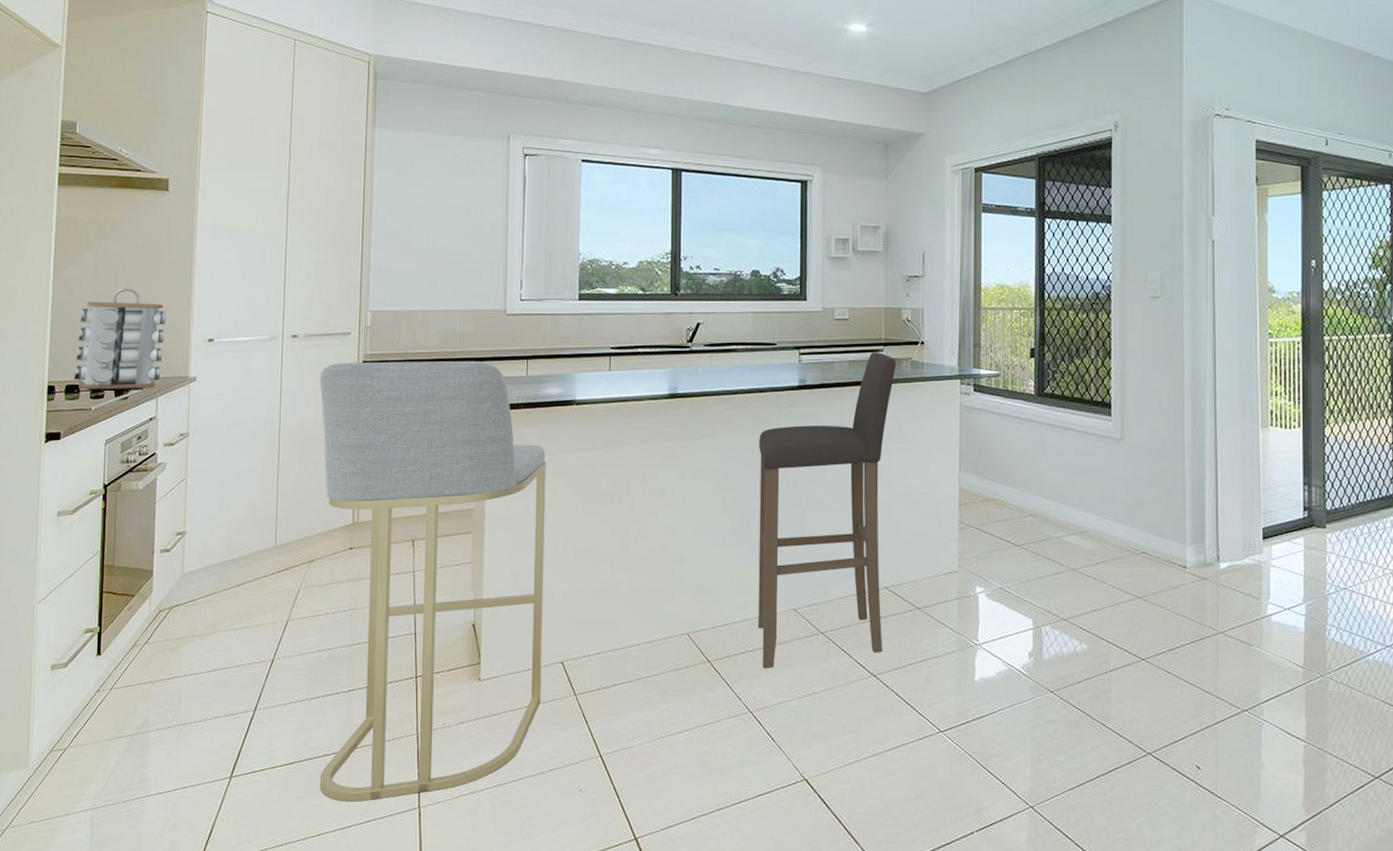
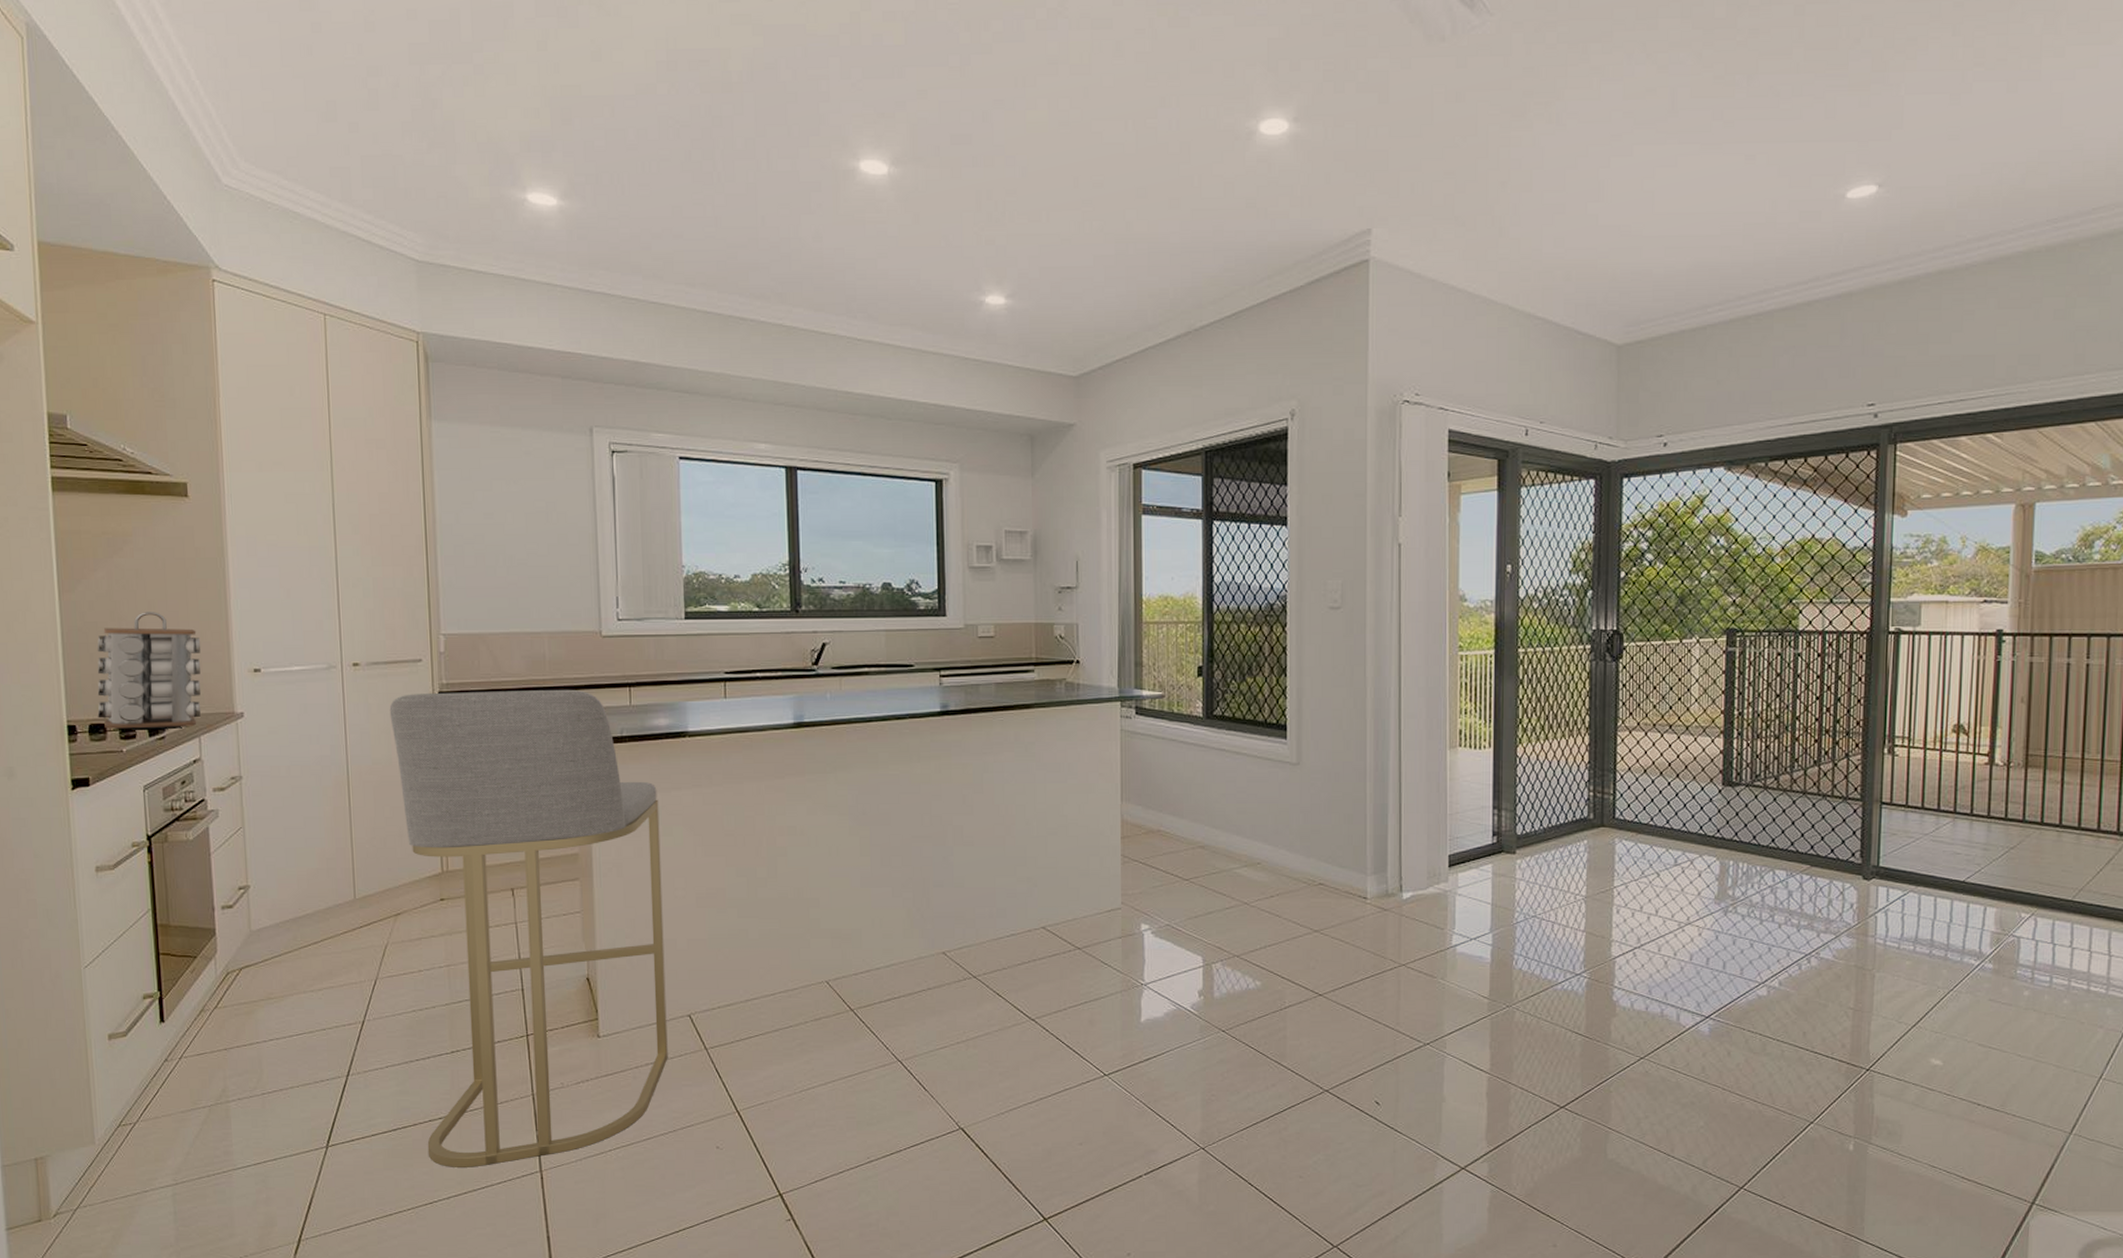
bar stool: present [758,352,896,668] -> none [898,673,1049,1015]

